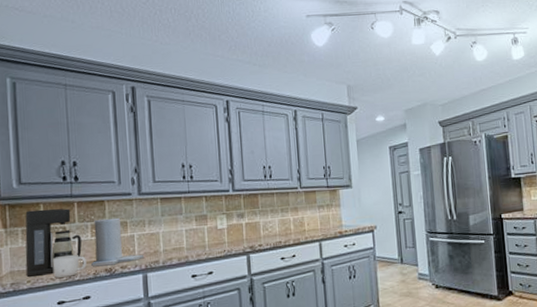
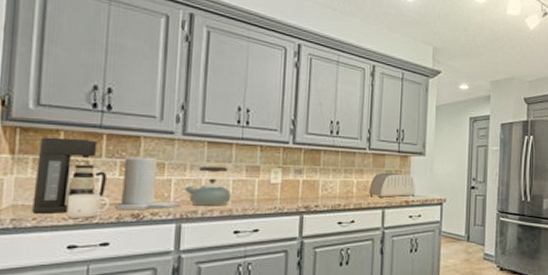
kettle: none [143,219,186,257] -> present [182,166,232,207]
toaster: none [305,206,348,232] -> present [369,172,416,199]

